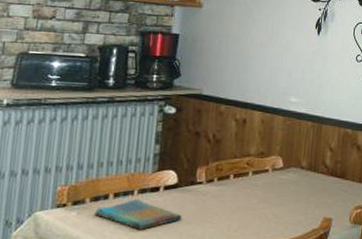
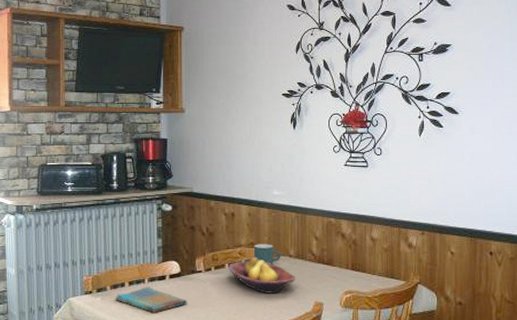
fruit bowl: none [233,168,305,208] -> present [228,257,295,294]
mug: none [263,154,292,176] -> present [254,244,280,264]

